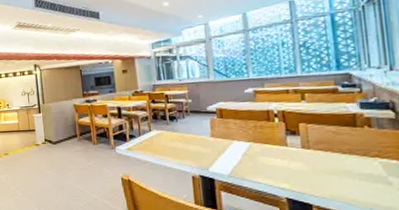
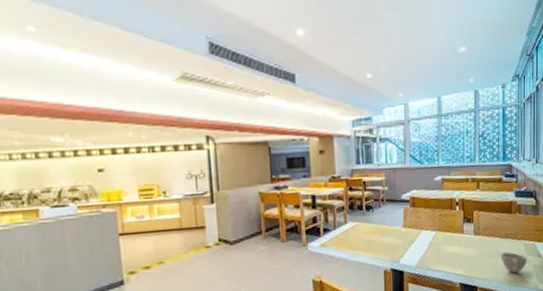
cup: none [344,170,387,196] -> present [501,252,526,274]

